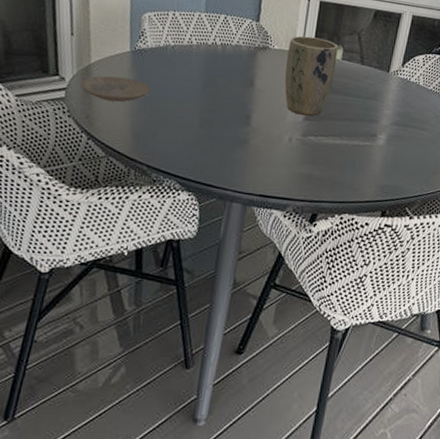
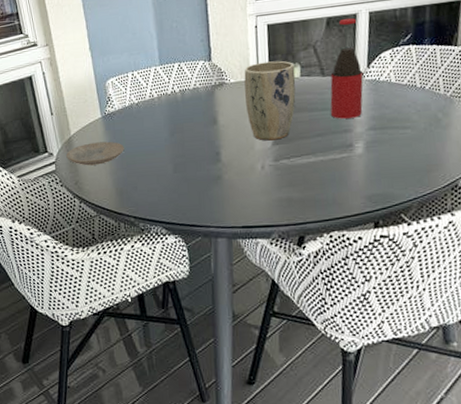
bottle: none [363,15,401,111] -> present [330,18,364,119]

